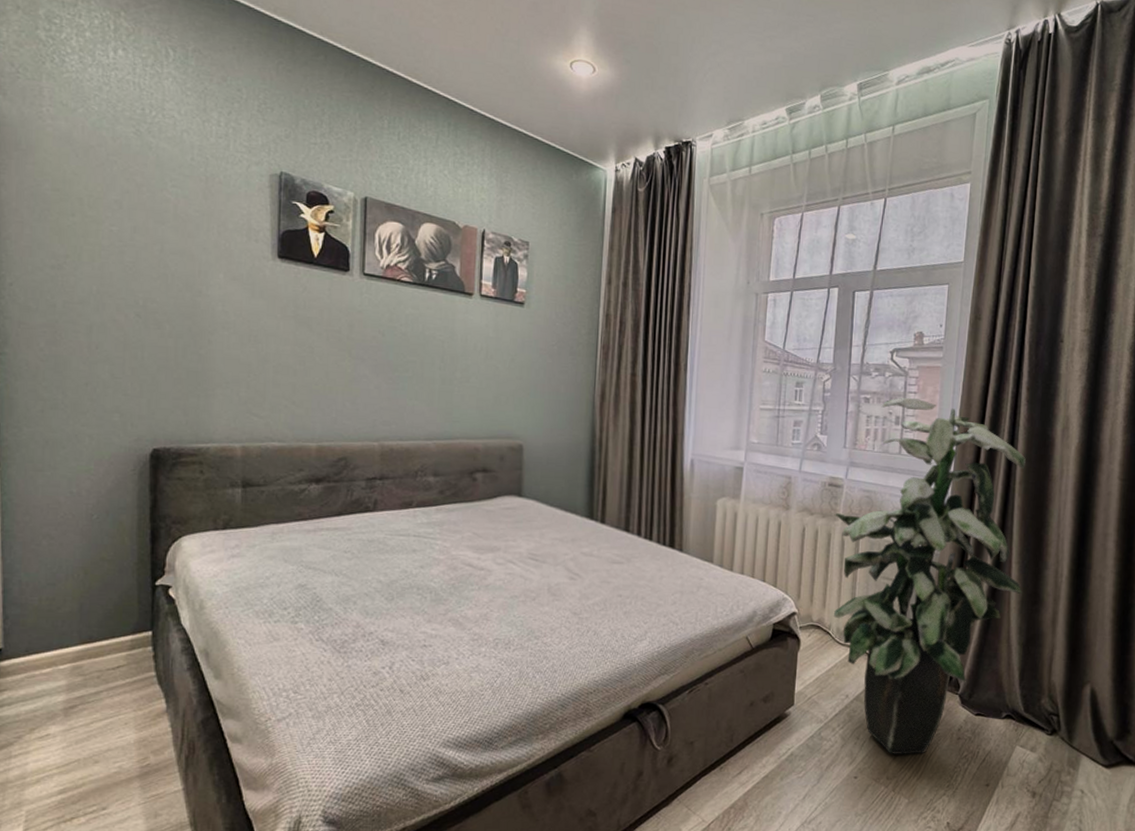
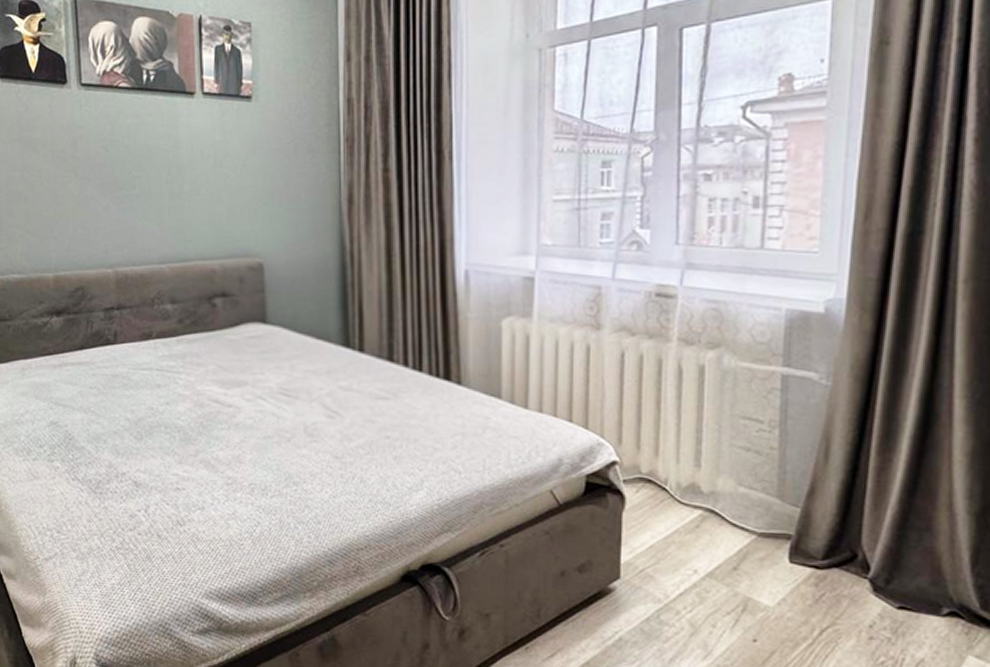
indoor plant: present [833,398,1026,754] -> none [665,169,975,654]

